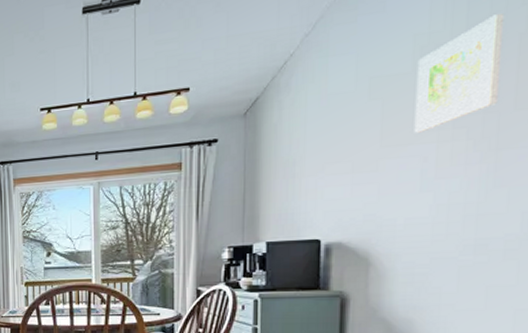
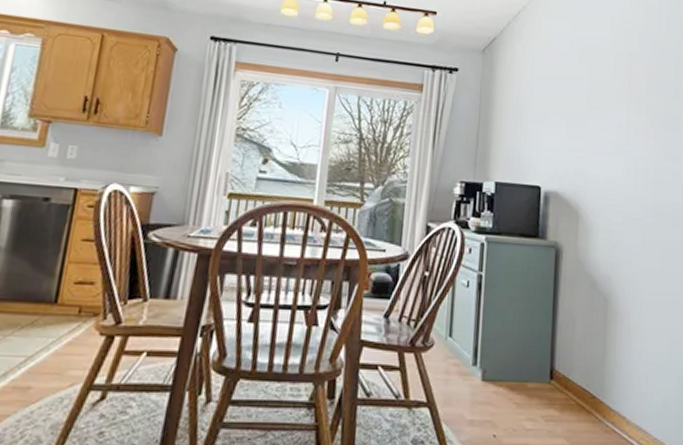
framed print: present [414,13,505,133] -> none [611,19,667,102]

